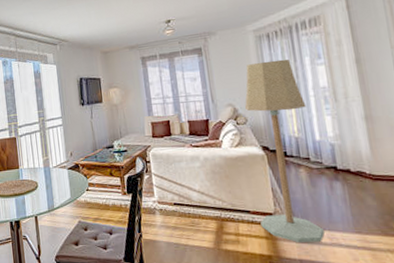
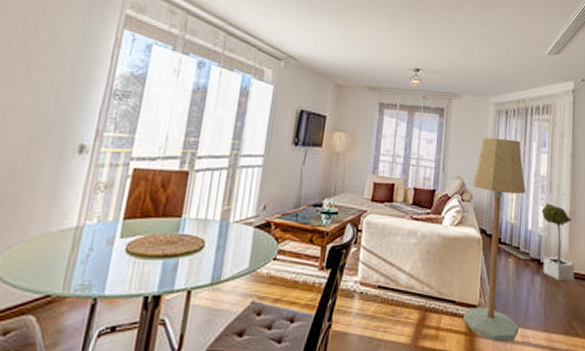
potted tree: none [328,111,385,185] -> present [541,203,575,281]

